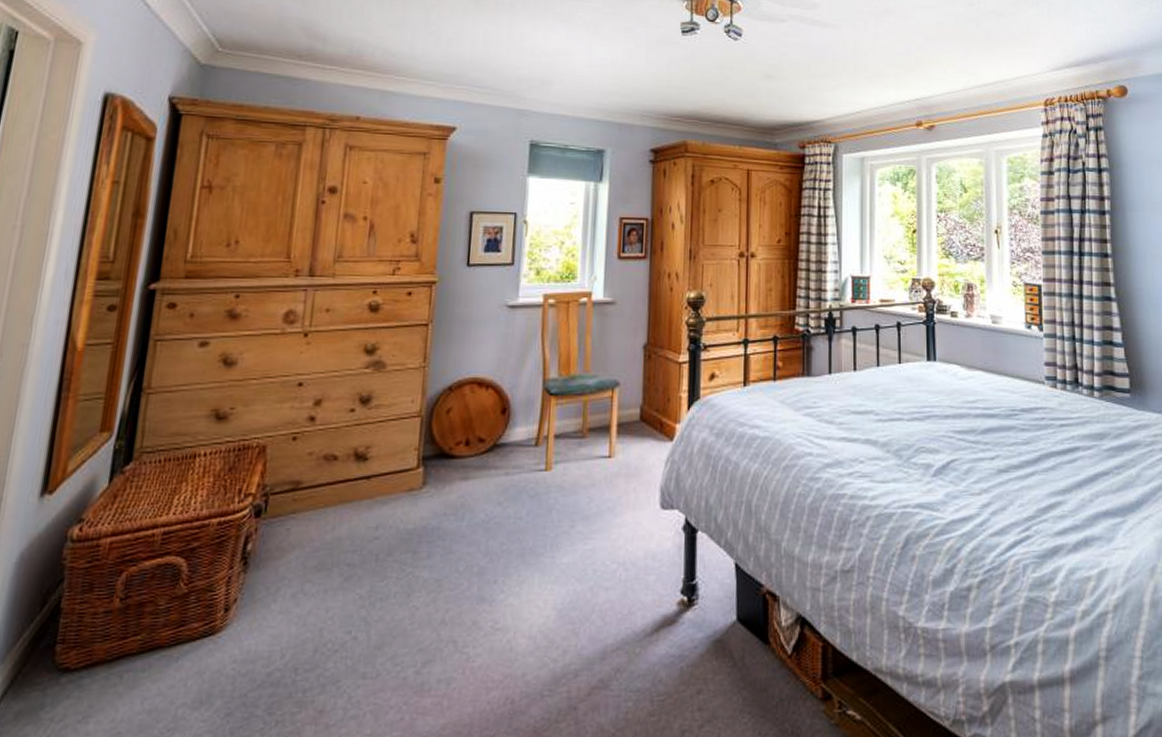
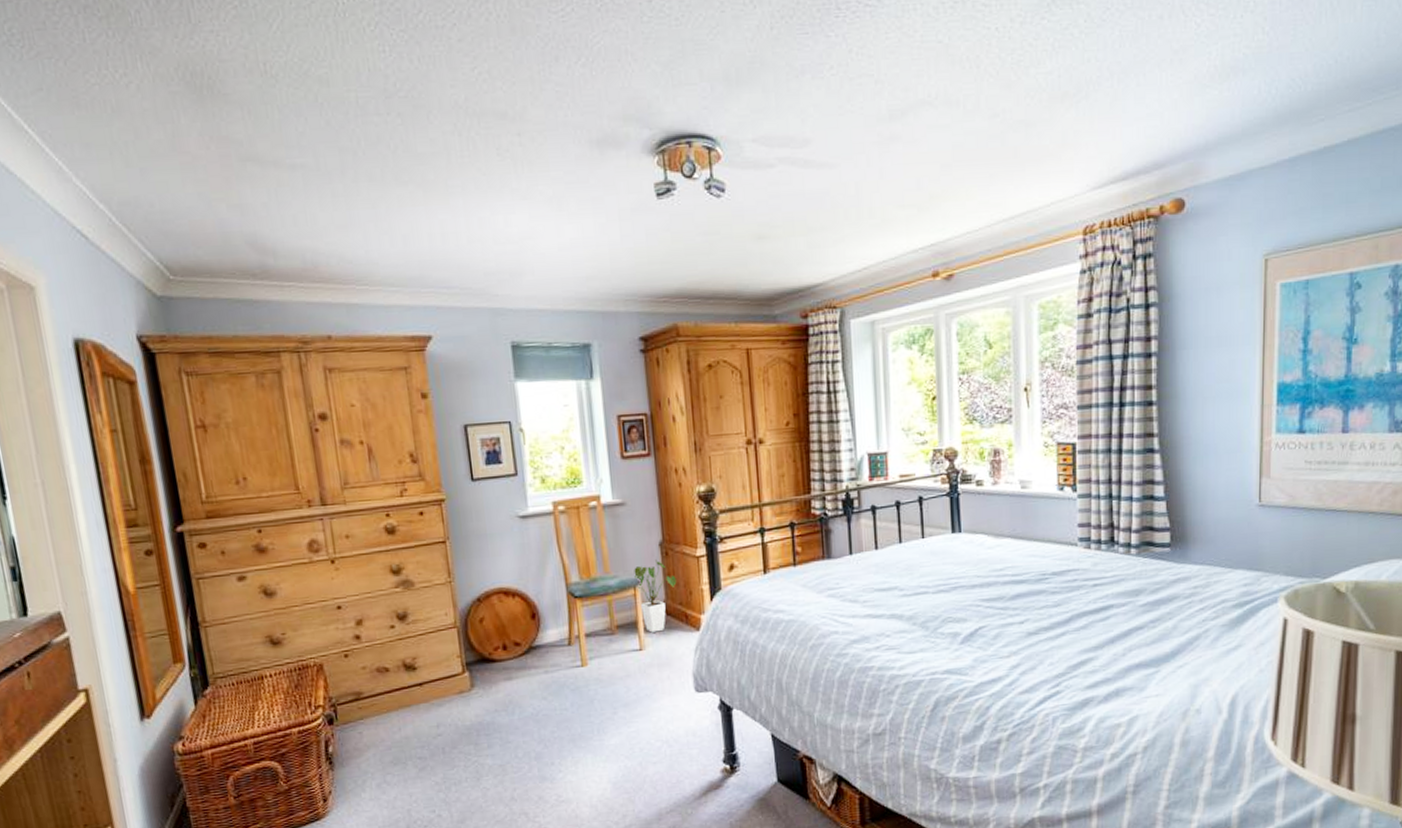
house plant: none [614,362,656,439] -> present [634,559,677,633]

